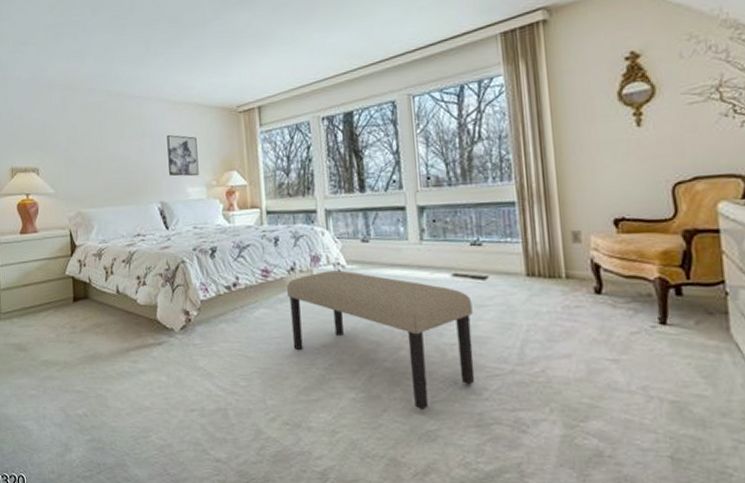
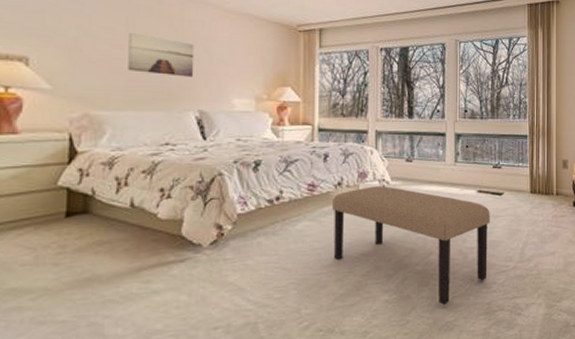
wall art: none [102,136,154,172] -> present [128,32,195,77]
wall art: present [167,135,199,177] -> none [213,43,249,88]

